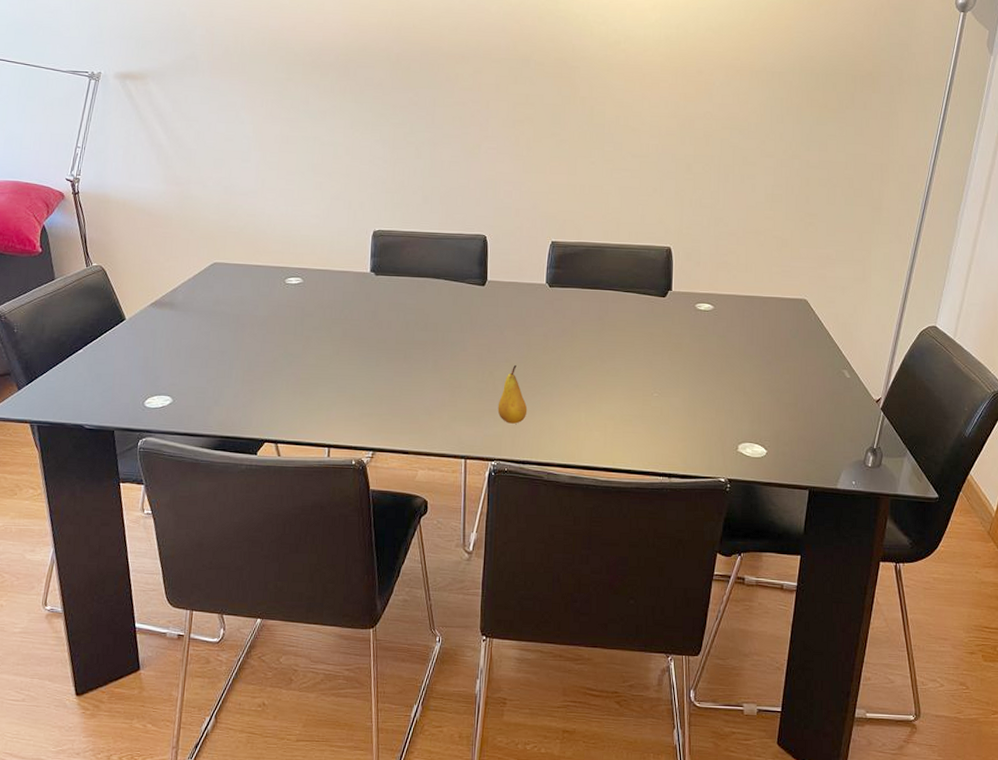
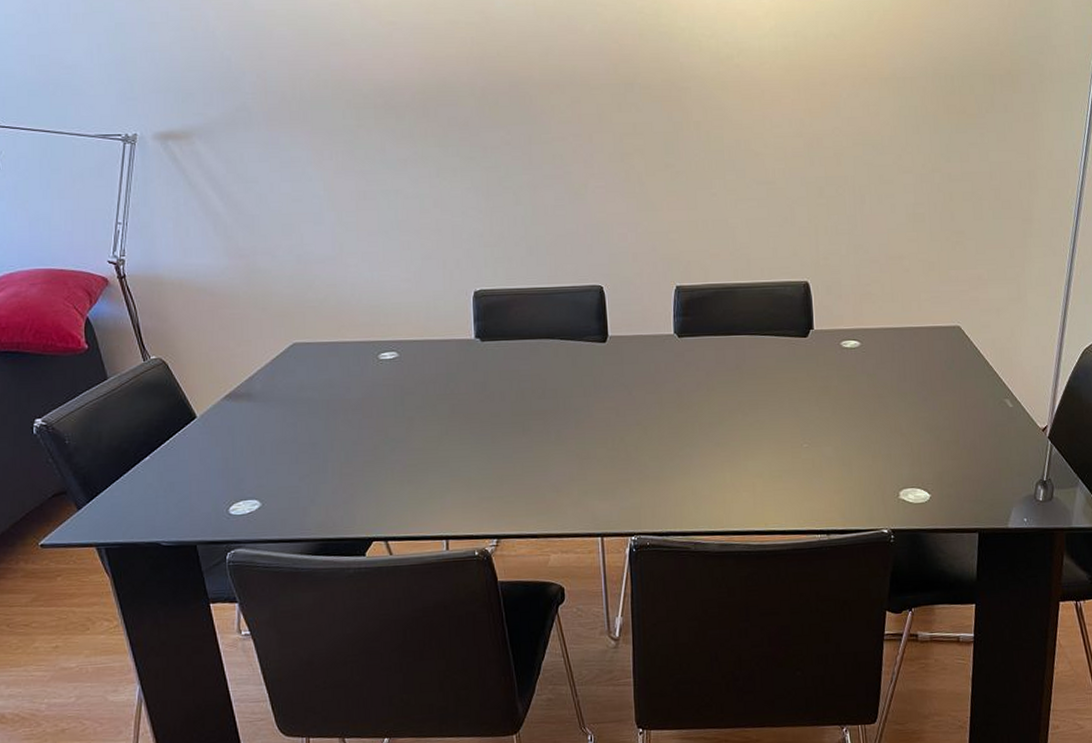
fruit: present [497,364,528,424] -> none [632,427,666,493]

